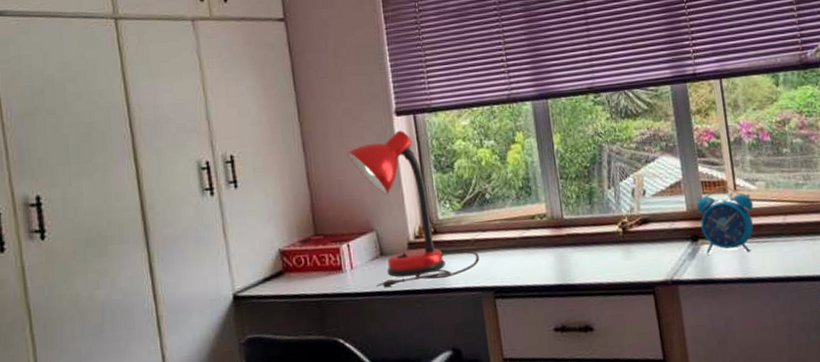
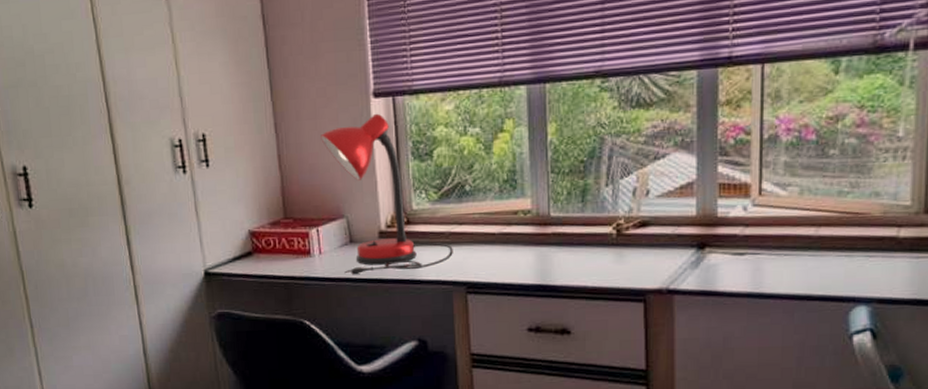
alarm clock: present [696,185,754,255] -> none [709,189,781,265]

